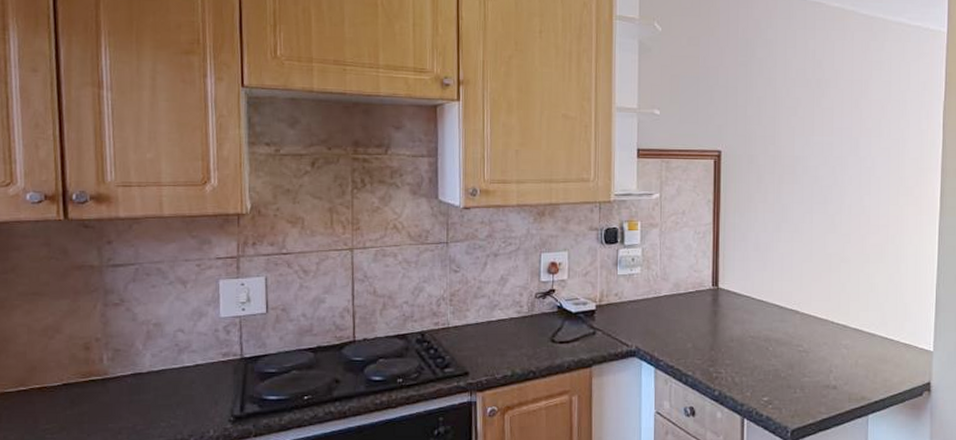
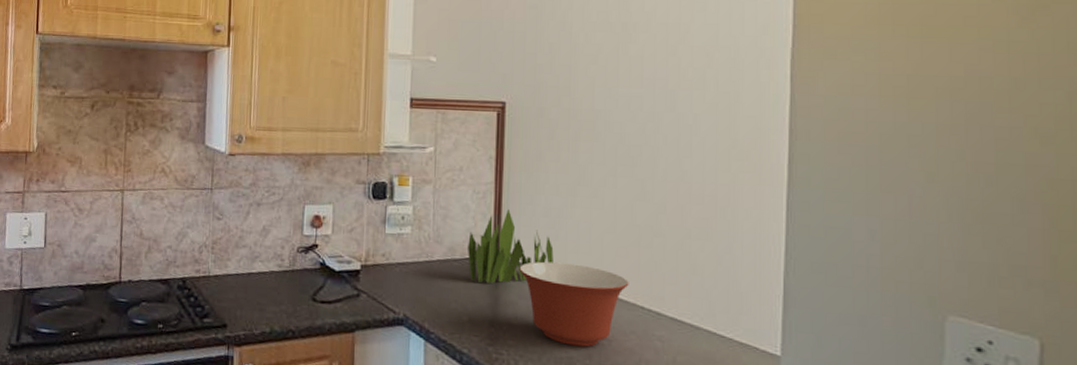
plant: none [691,246,762,312] -> present [468,209,554,283]
mixing bowl: none [734,290,822,360] -> present [519,261,629,347]

